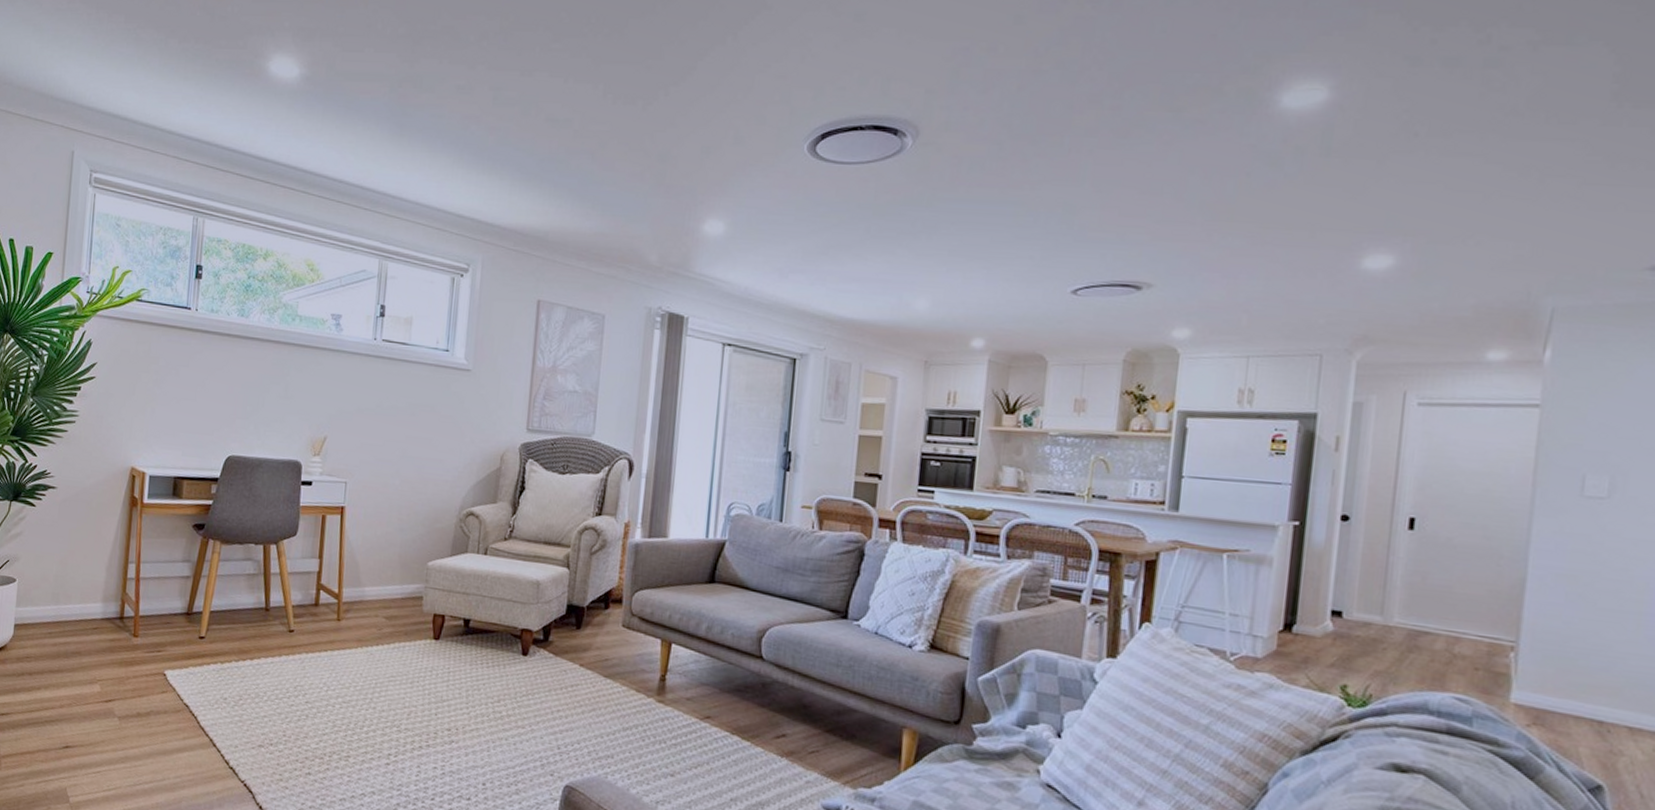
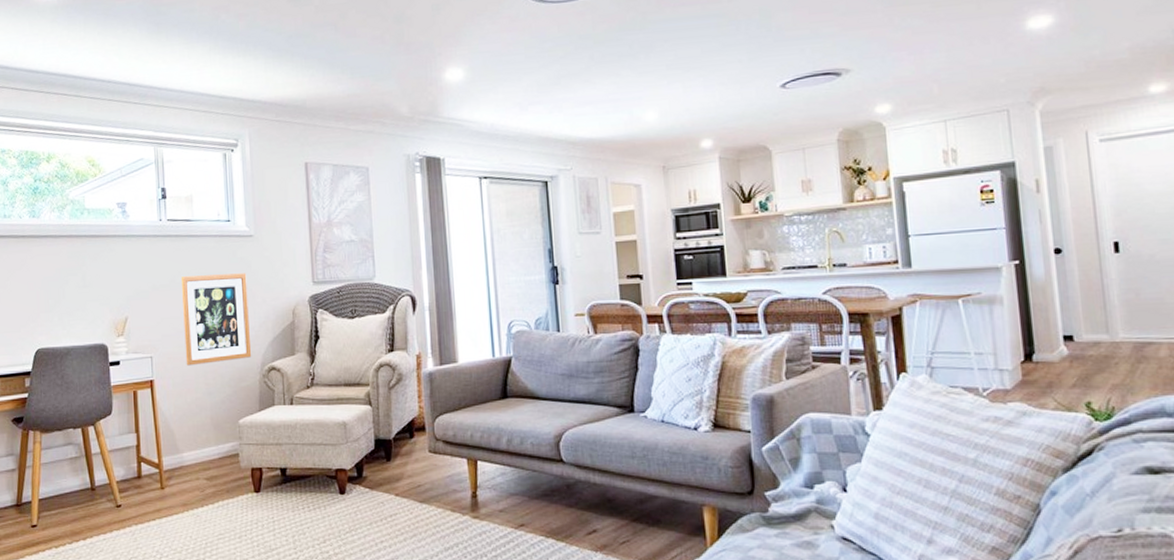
wall art: none [381,402,458,499] -> present [180,273,252,366]

